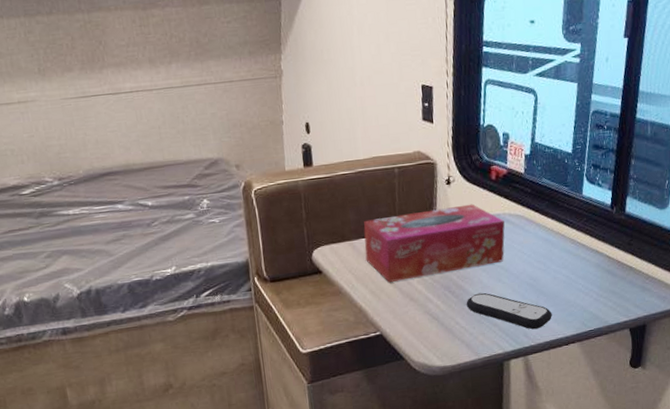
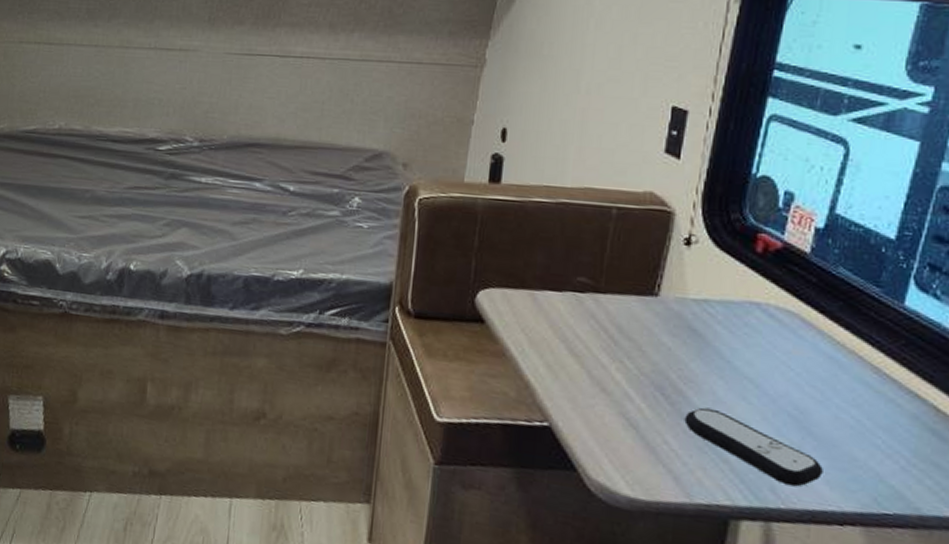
tissue box: present [363,204,505,282] -> none [548,267,768,372]

